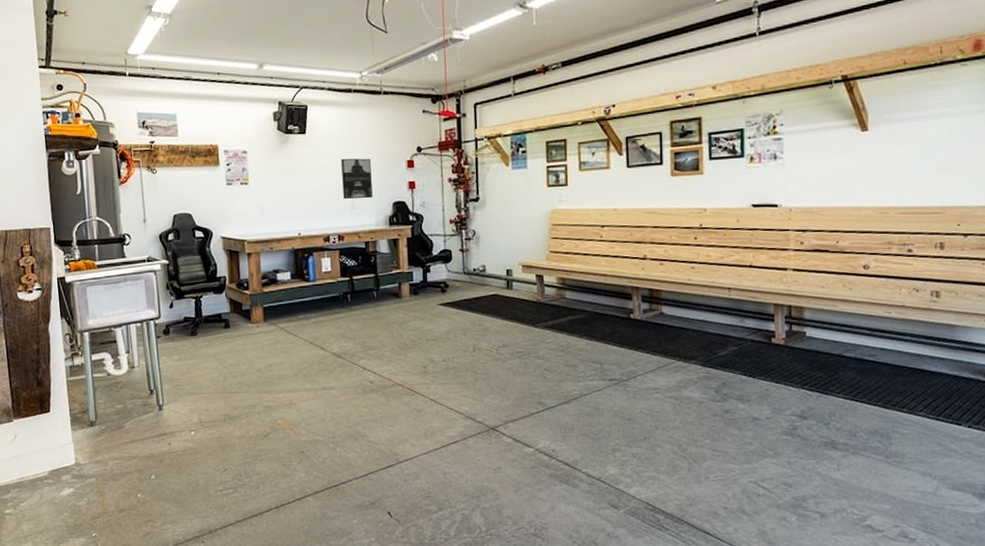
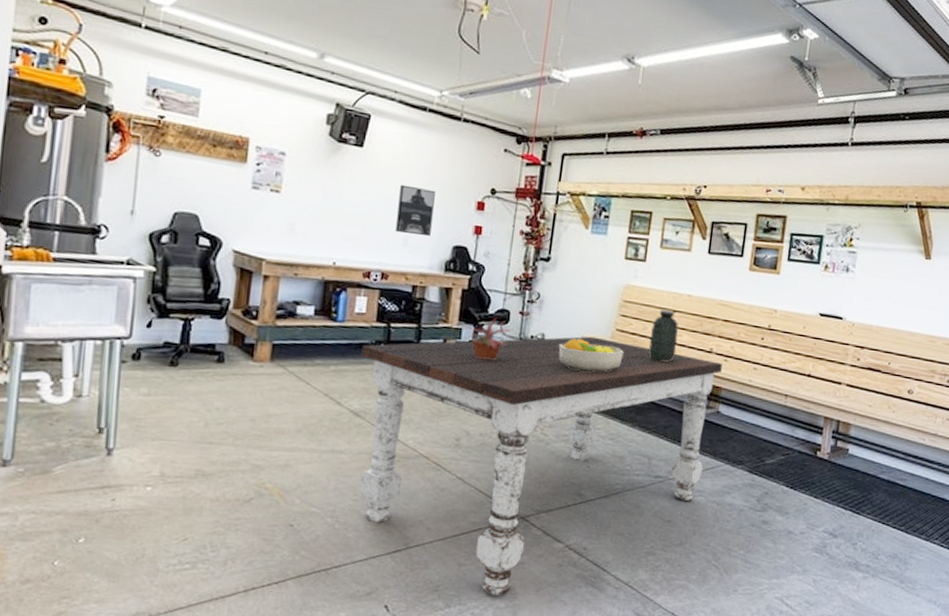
dining table: none [333,261,659,497] -> present [361,336,722,596]
potted plant: none [414,256,457,296] -> present [462,315,514,361]
fruit bowl: none [499,265,561,294] -> present [558,339,624,373]
water jug: none [583,226,611,276] -> present [648,309,679,363]

